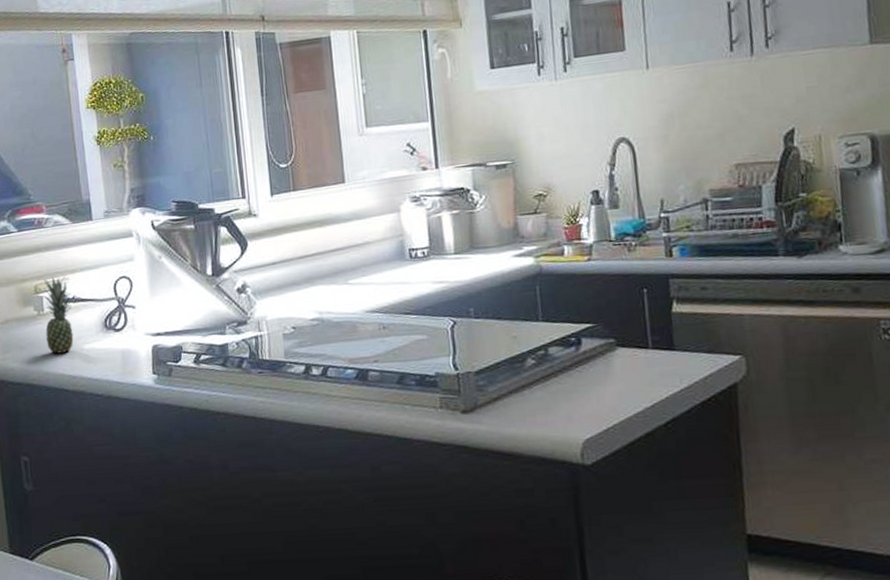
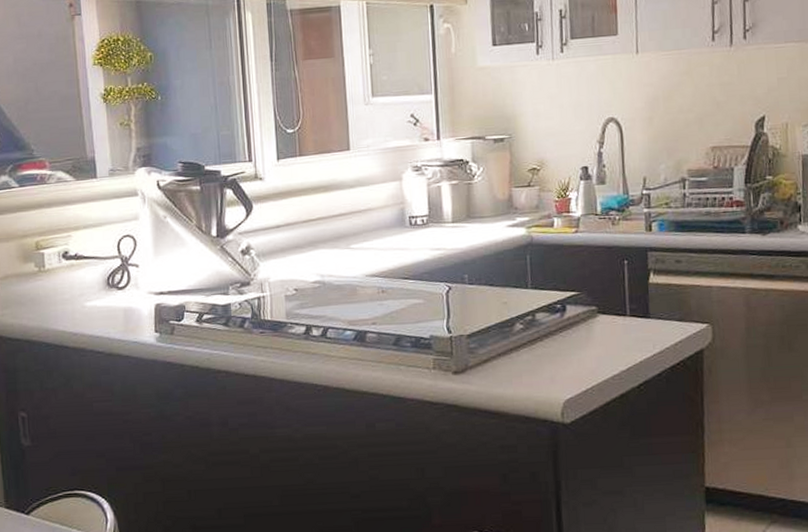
fruit: present [43,276,74,354] -> none [45,233,75,311]

